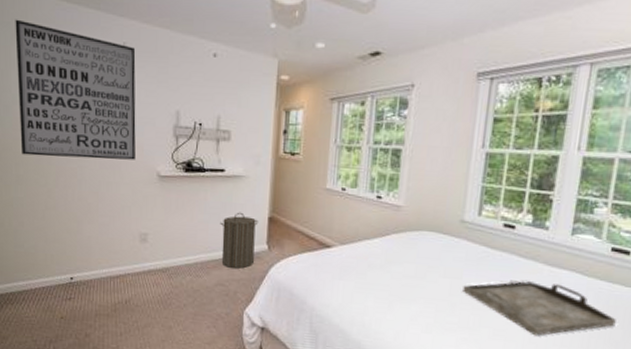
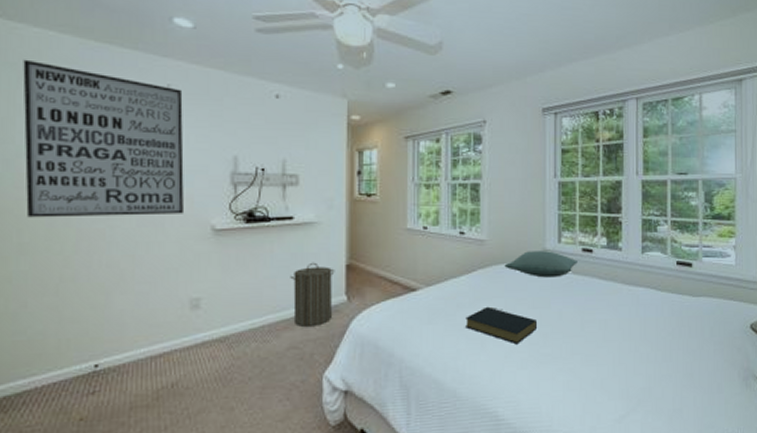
hardback book: none [375,270,448,310] -> present [466,306,538,345]
pillow: none [419,221,497,250] -> present [504,251,577,278]
serving tray: present [463,281,616,336] -> none [552,302,690,356]

